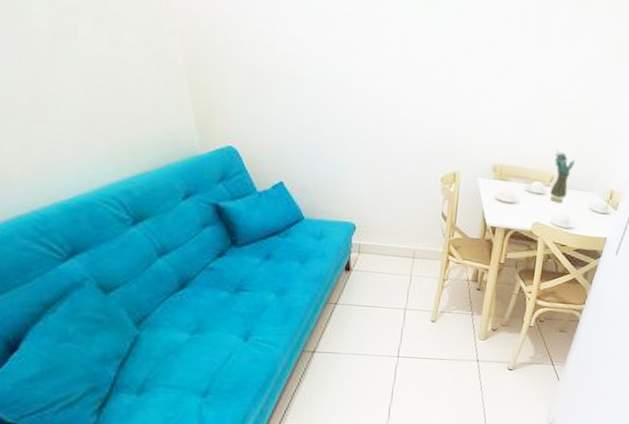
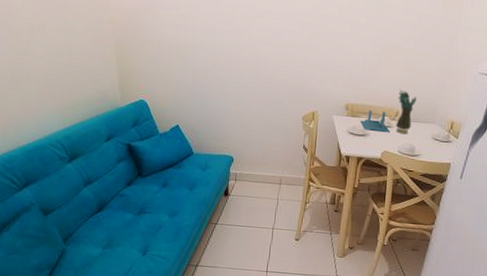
napkin holder: none [509,172,544,202] -> present [359,109,391,133]

